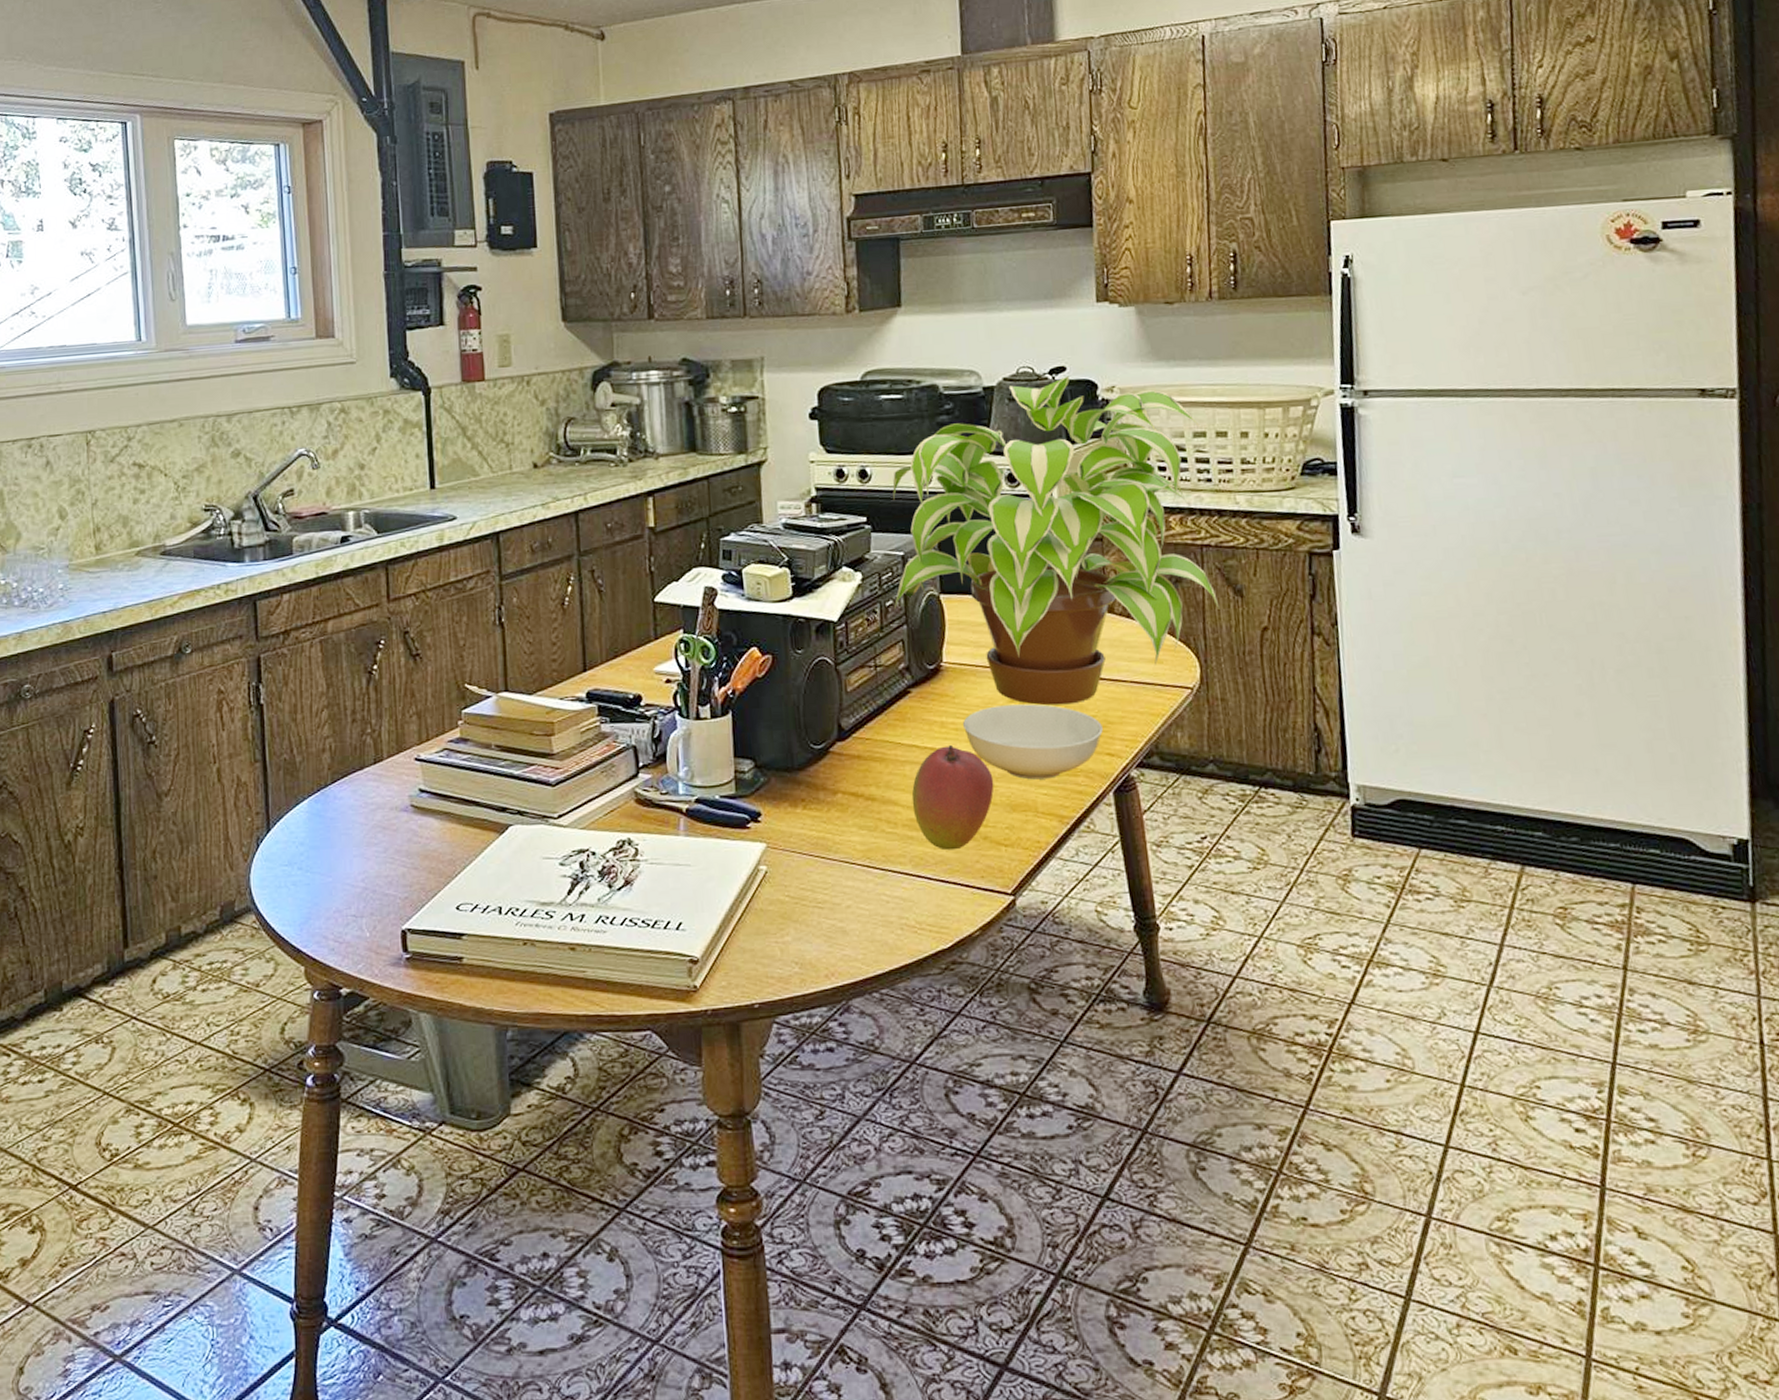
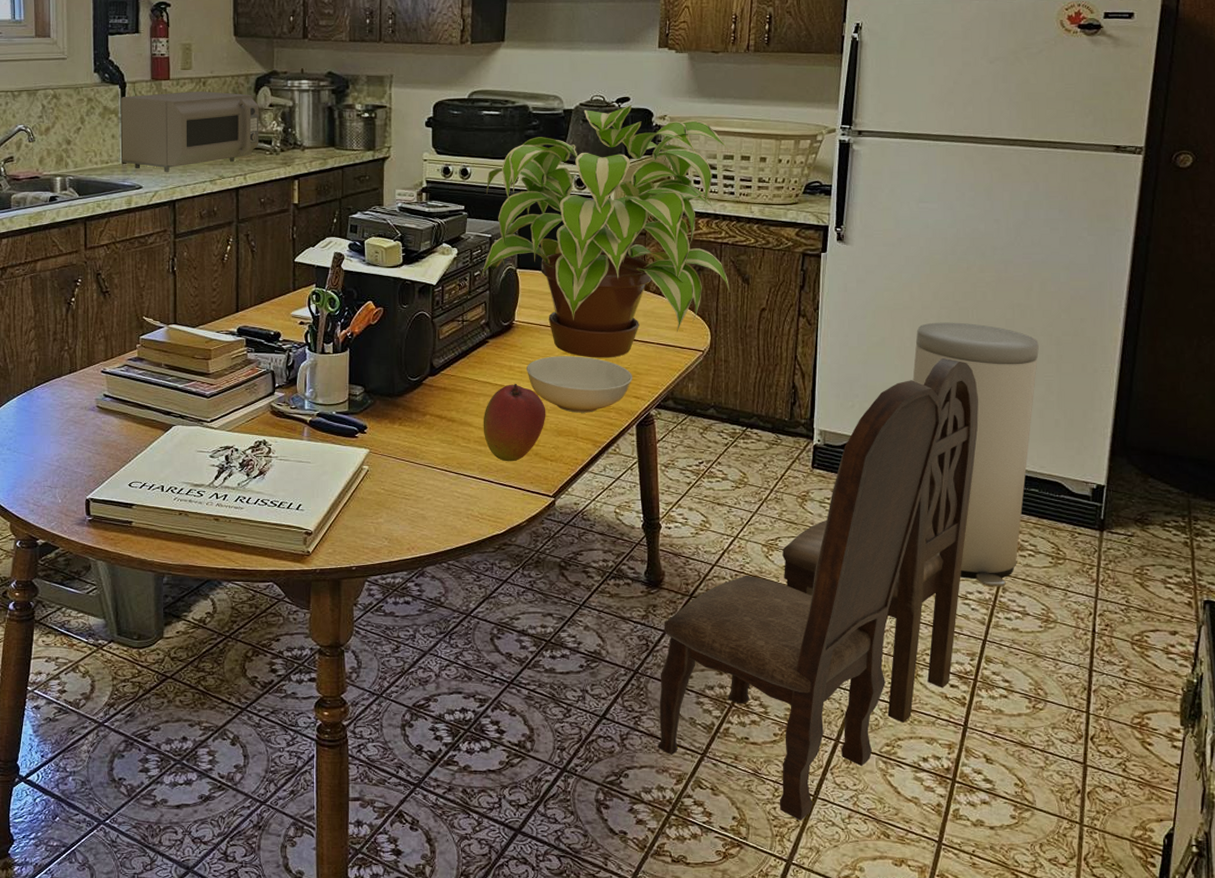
microwave: none [424,392,601,497] -> present [120,91,259,172]
dining chair: none [1175,678,1574,1335] -> present [657,357,979,821]
pedal bin: none [1469,631,1644,988] -> present [912,322,1039,587]

